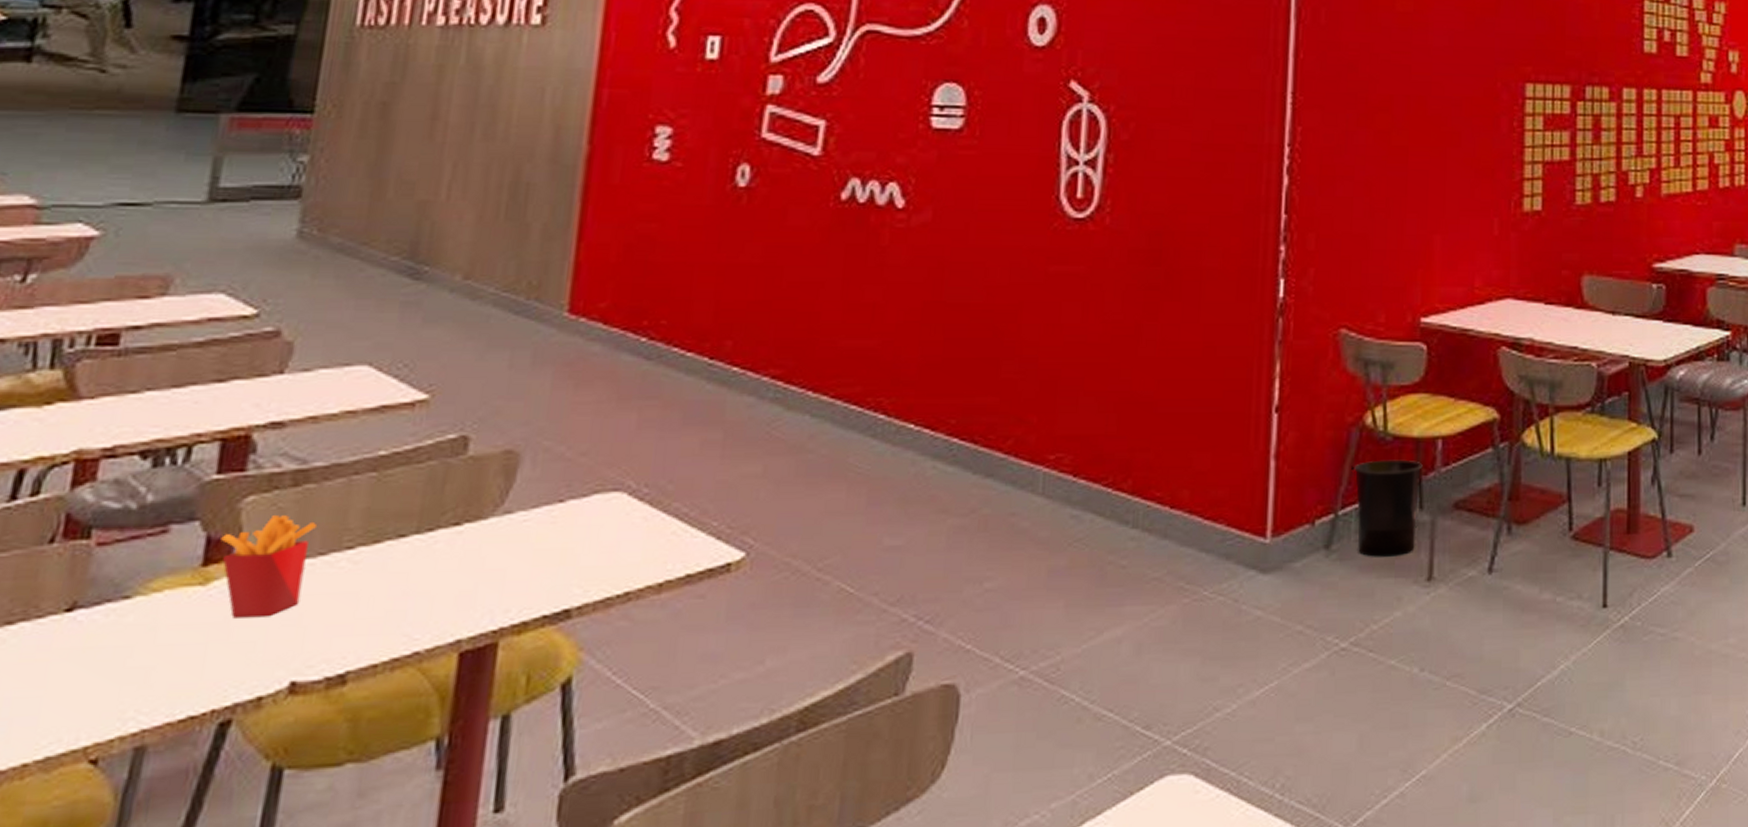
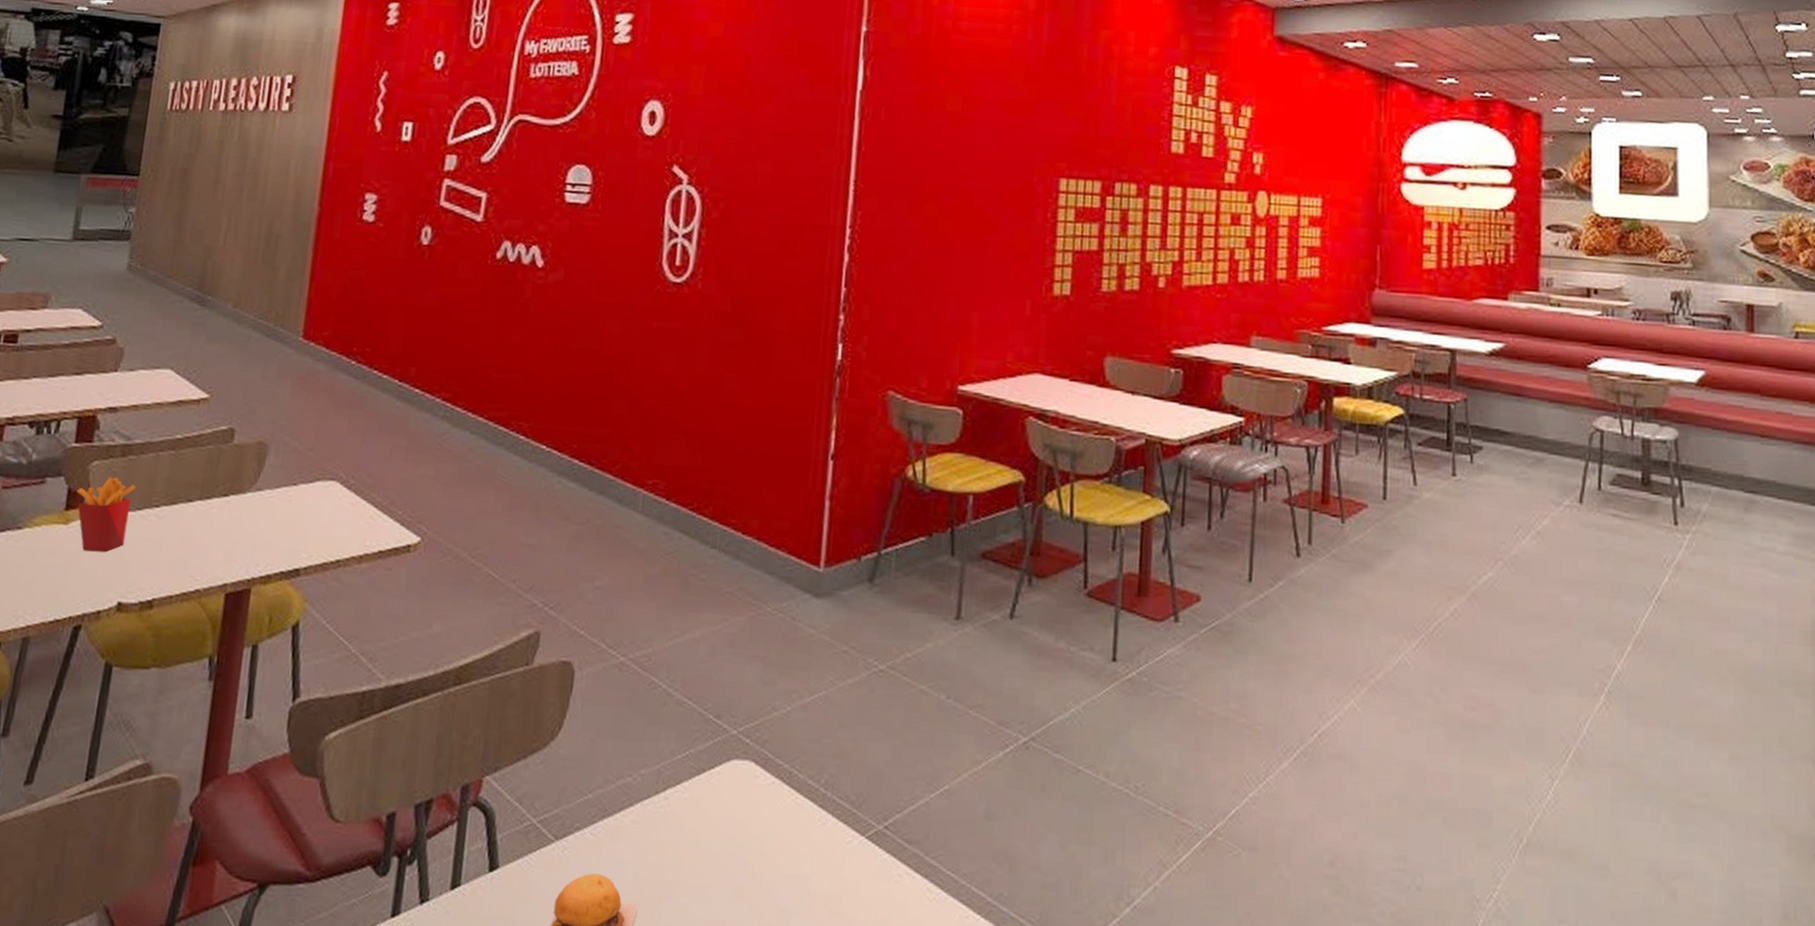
waste bin: present [1354,459,1423,557] -> none [896,509,955,595]

